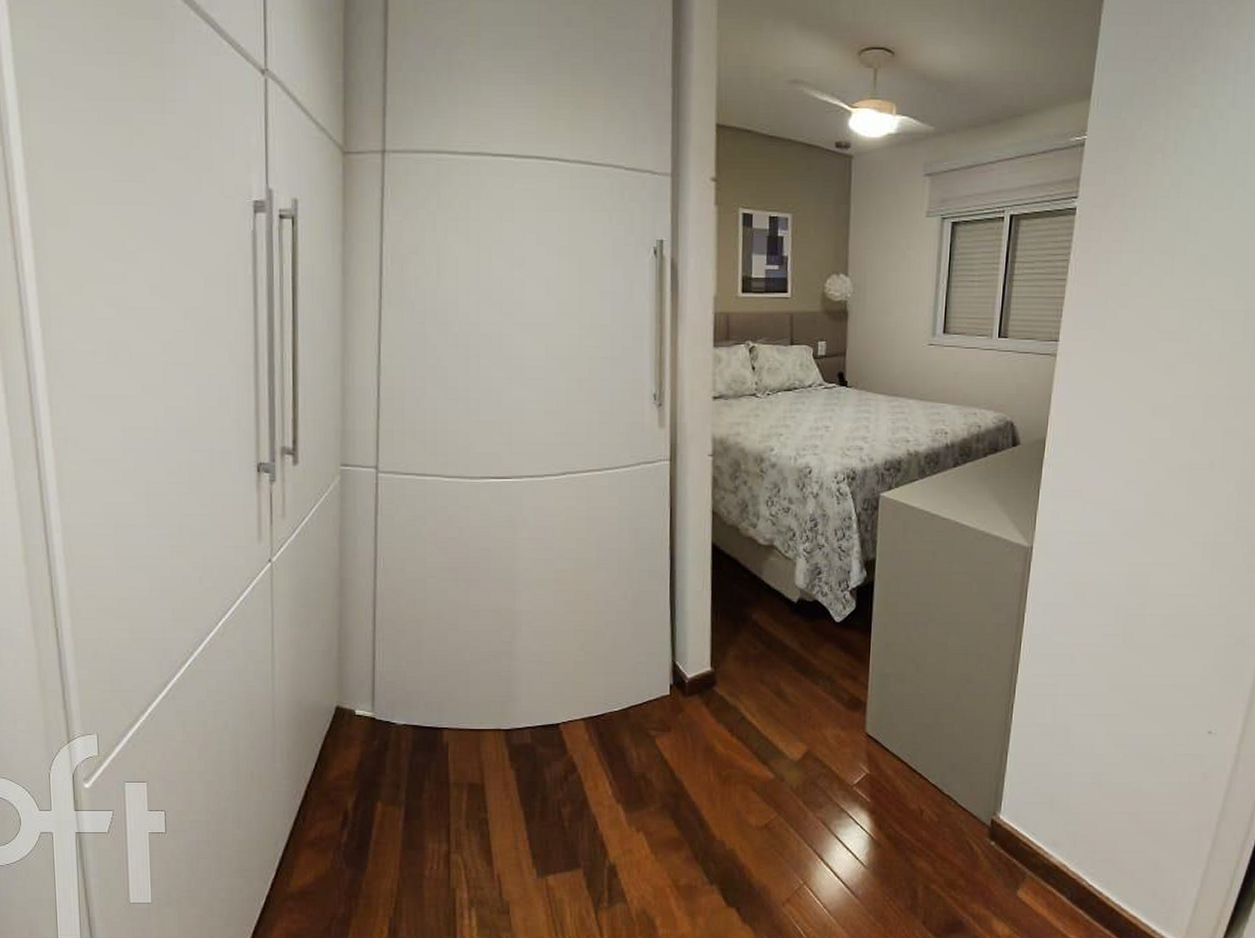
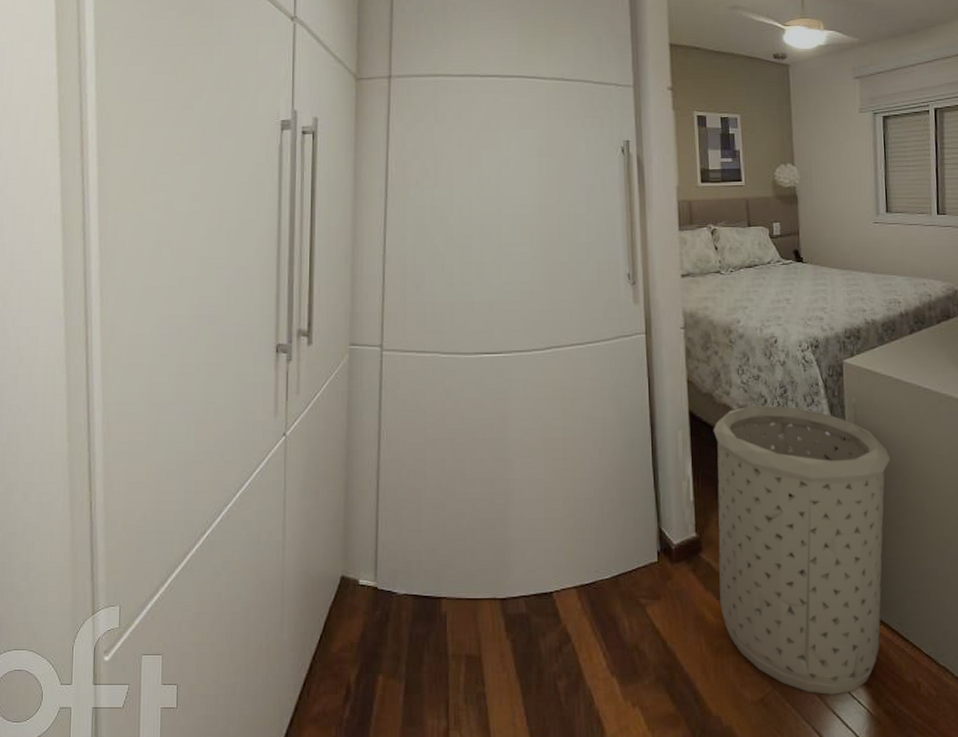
laundry basket: none [730,539,919,821] -> present [713,406,891,695]

